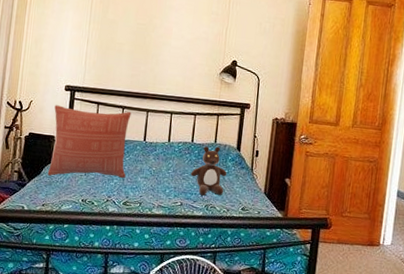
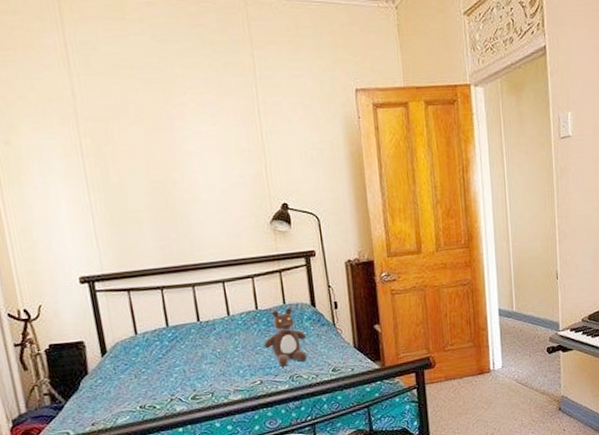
pillow: present [47,105,131,179] -> none [72,291,186,389]

